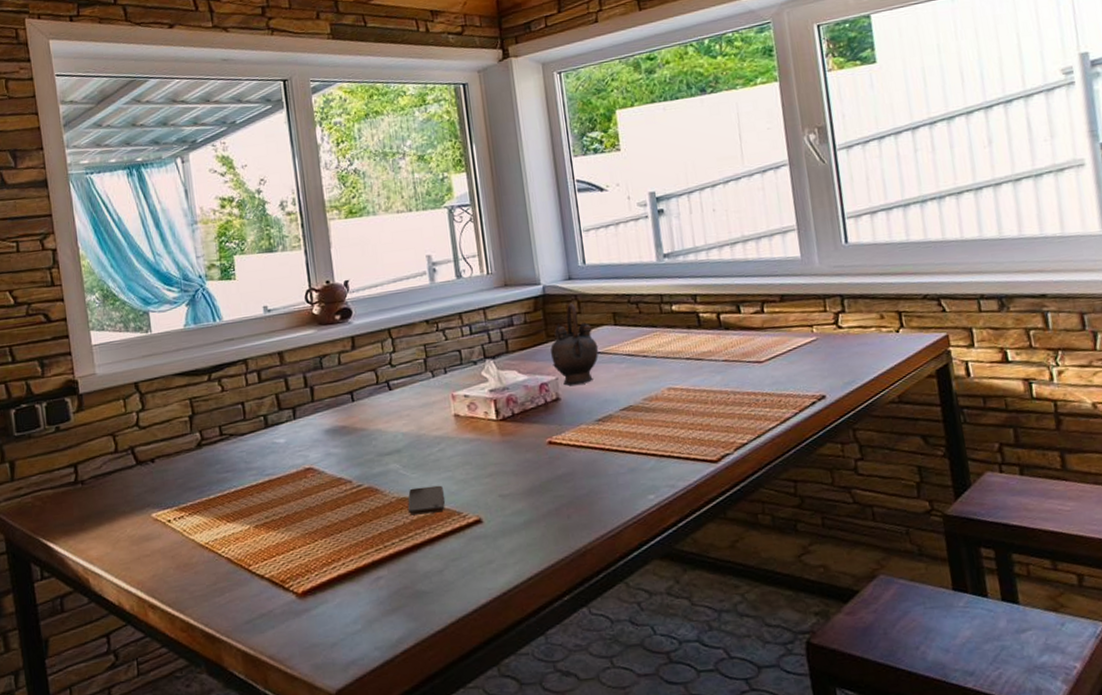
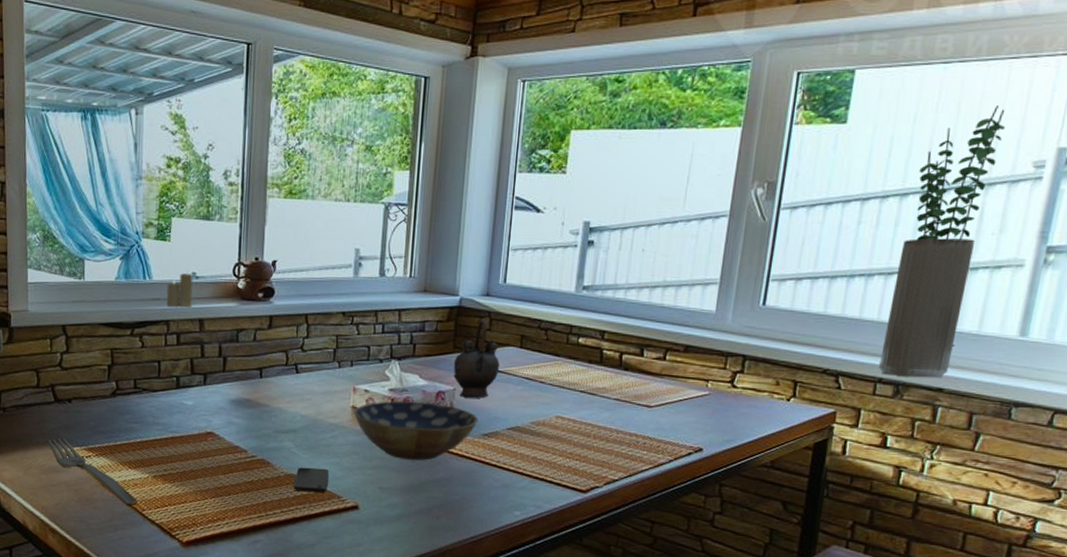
fork: none [134,501,242,563] -> present [48,437,138,505]
candle: none [239,305,268,346] -> present [166,270,193,308]
bowl: none [456,396,589,461] -> present [353,400,479,461]
vase: none [957,25,1045,291] -> present [879,106,1006,378]

